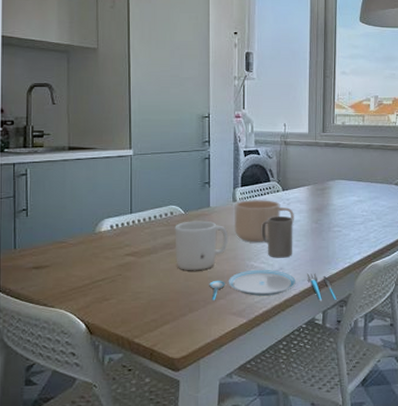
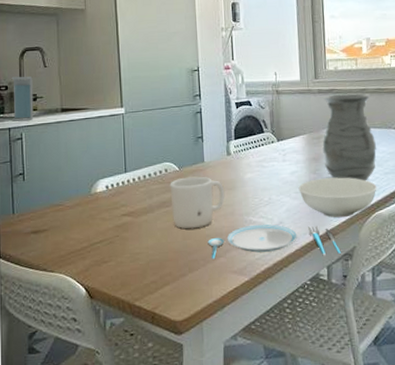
soap dispenser: none [16,112,40,158] -> present [11,76,34,122]
cup: present [234,200,294,243] -> none [229,152,291,197]
cup: present [261,215,293,258] -> none [258,167,292,212]
bowl: none [300,228,375,267] -> present [298,177,377,218]
vase: none [325,149,378,233] -> present [322,93,377,181]

